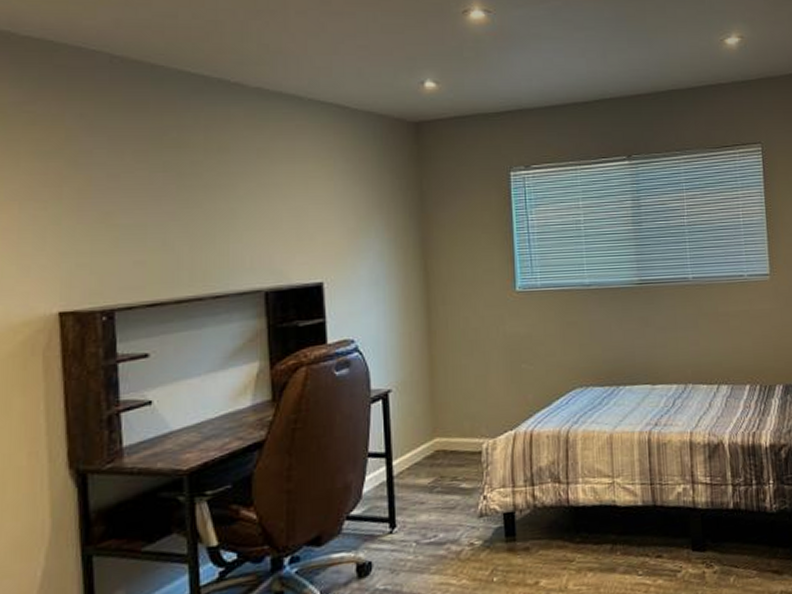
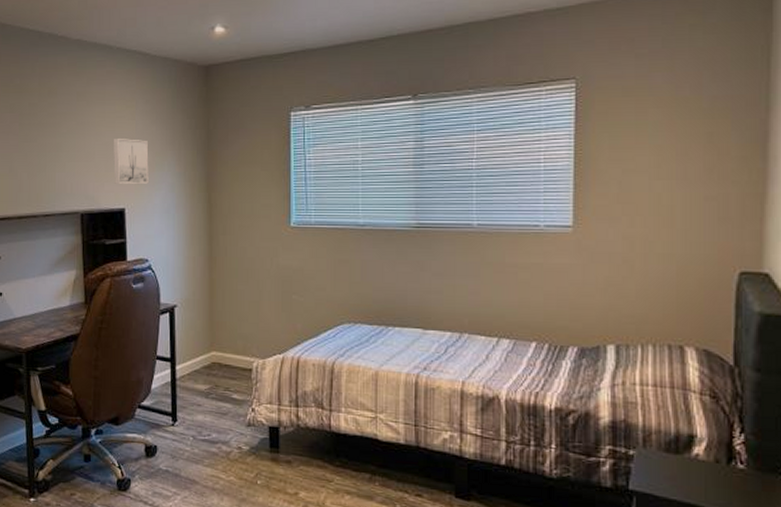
wall art: none [307,201,352,255] -> present [113,137,149,184]

